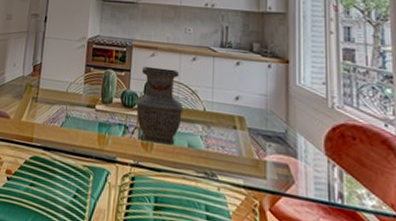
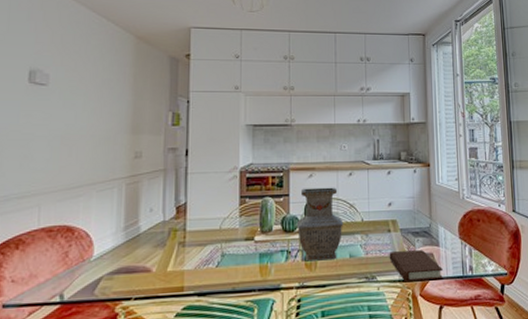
book: none [233,151,301,200] -> present [389,250,443,283]

